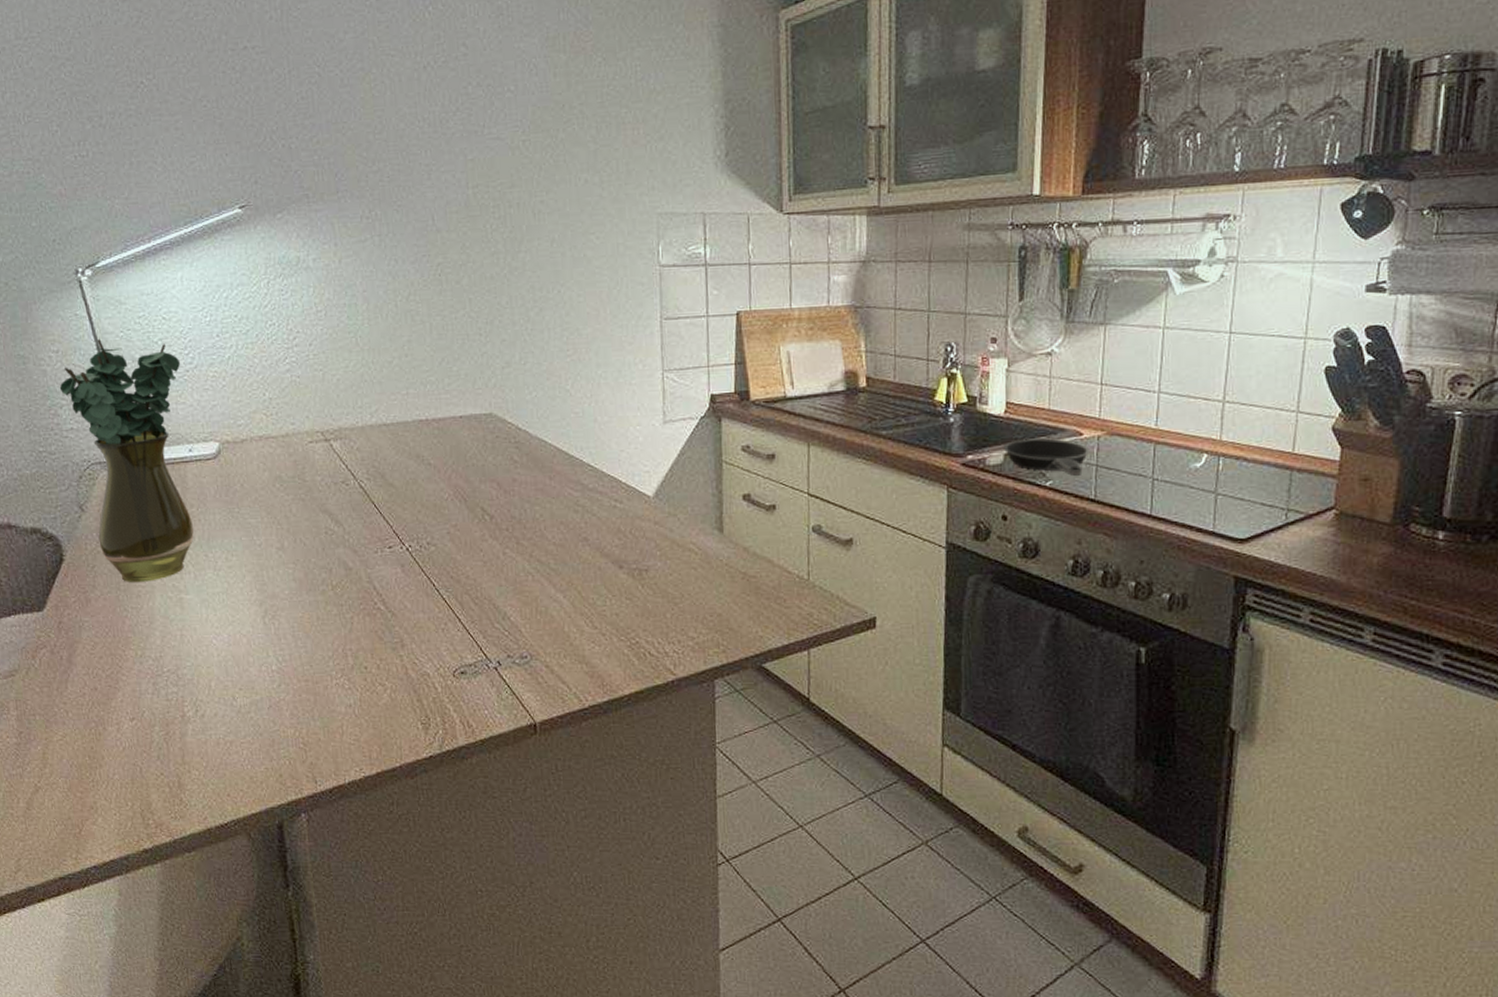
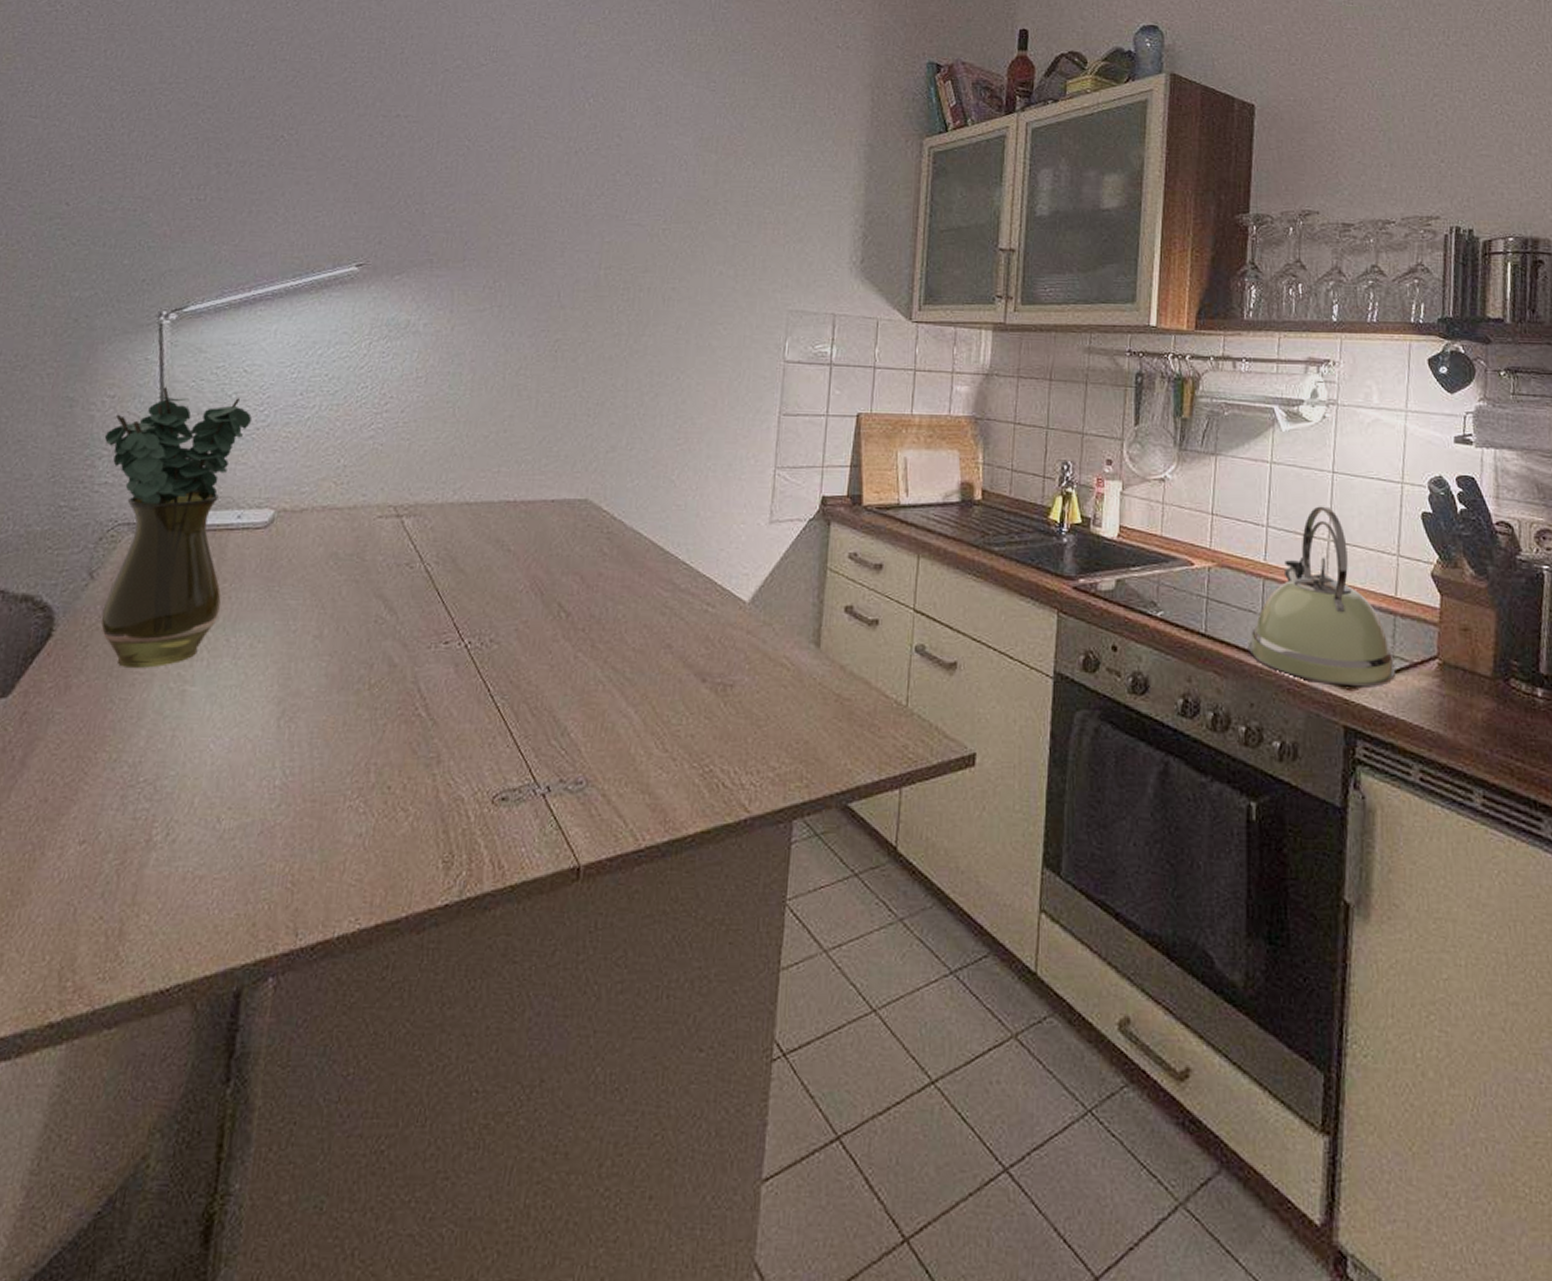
frying pan: present [1003,438,1090,477] -> none [1115,565,1201,609]
kettle: none [1137,368,1289,541] -> present [1247,506,1395,687]

